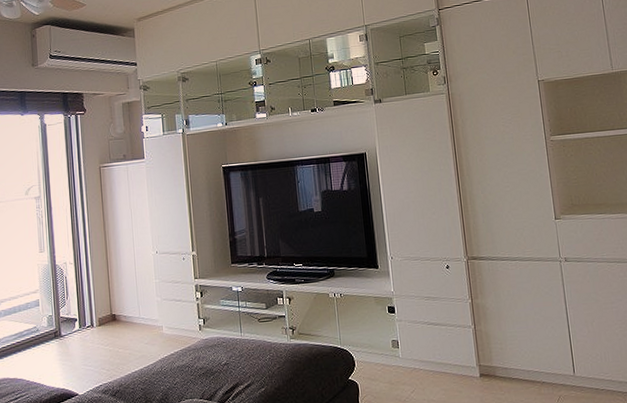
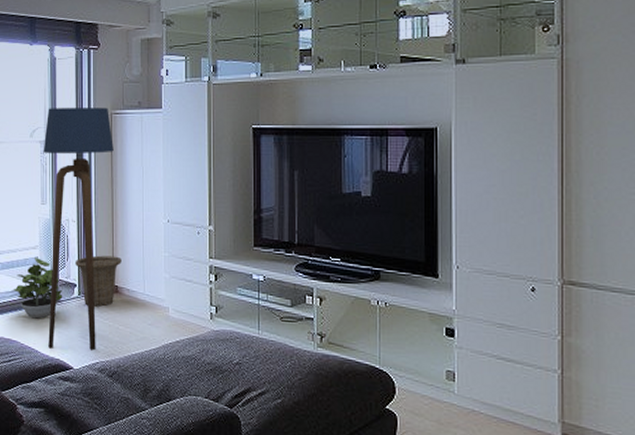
potted plant: none [16,300,65,356] -> present [13,258,63,319]
floor lamp: none [38,162,104,381] -> present [43,107,114,351]
basket: none [75,288,117,336] -> present [75,255,122,307]

